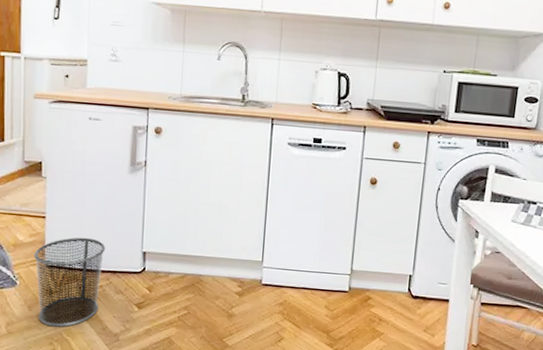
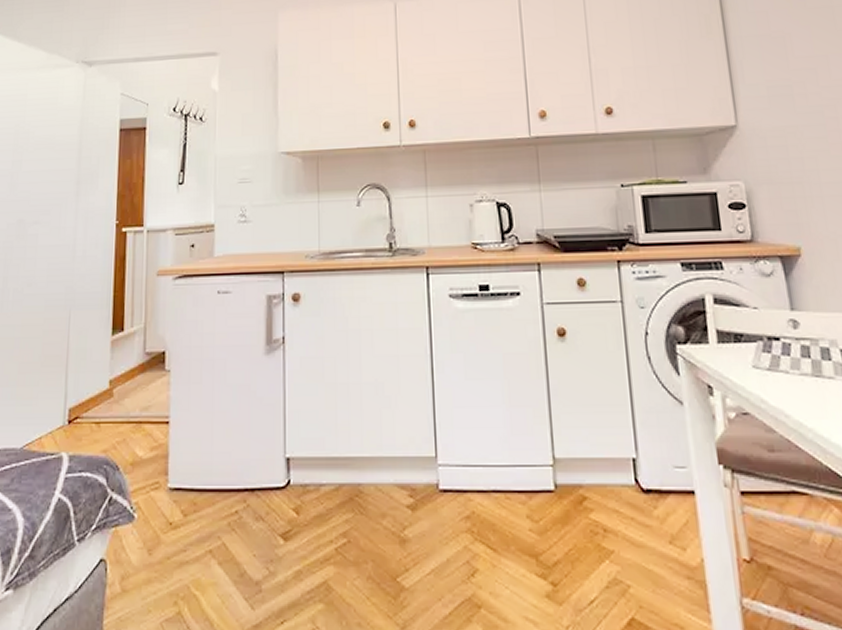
trash can: present [33,237,106,327] -> none [155,445,241,577]

